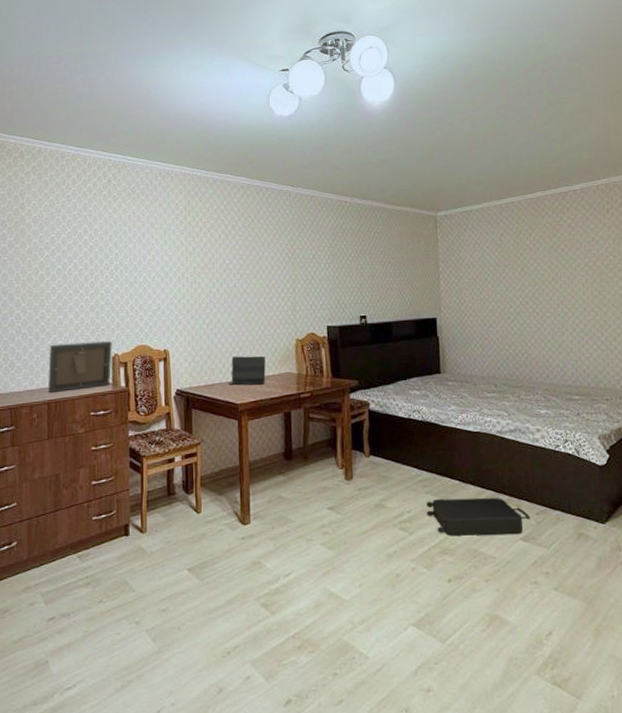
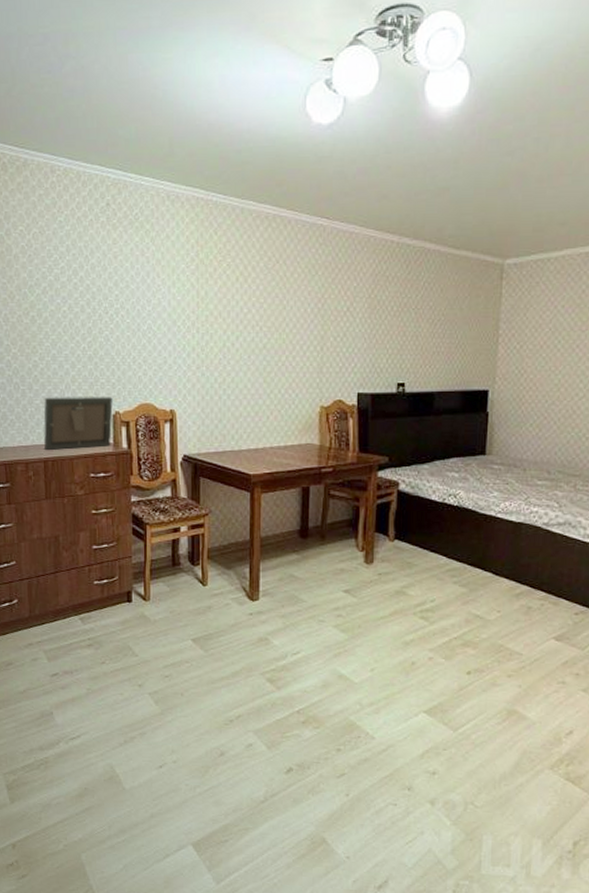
laptop: present [229,356,266,386] -> none [242,422,284,455]
suitcase: present [425,497,531,536] -> none [451,591,568,633]

